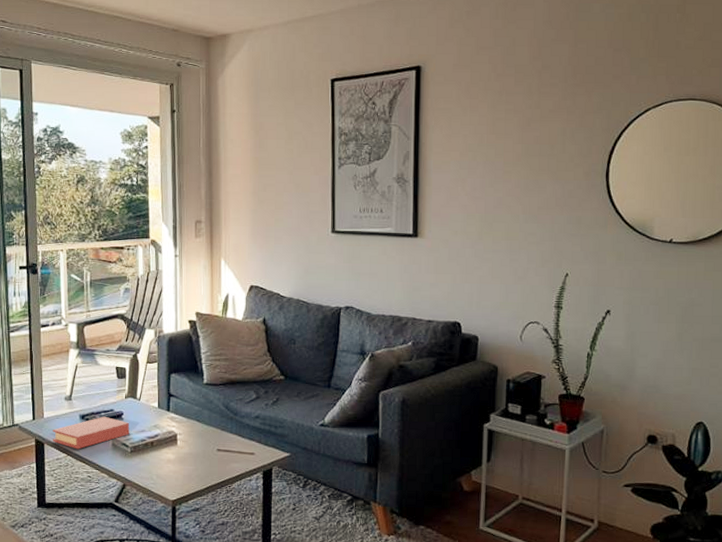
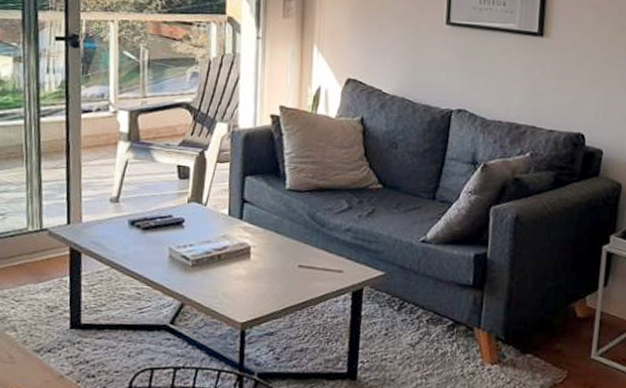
book: present [52,416,130,450] -> none [92,223,192,261]

